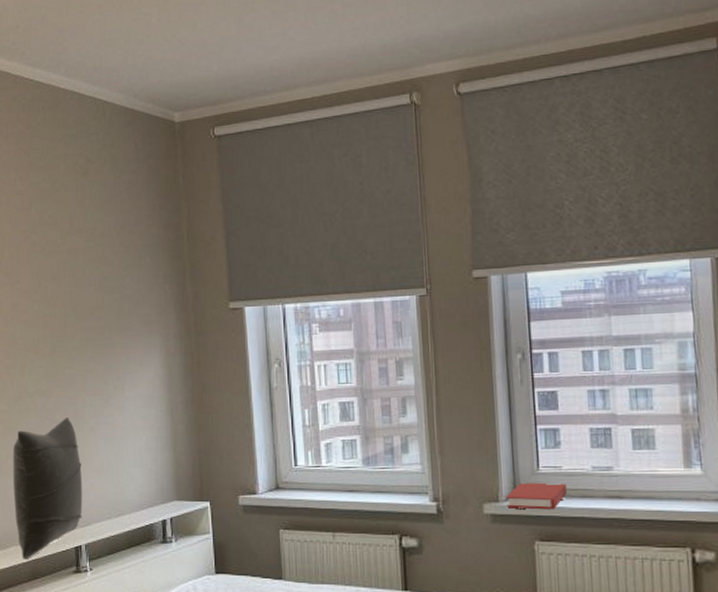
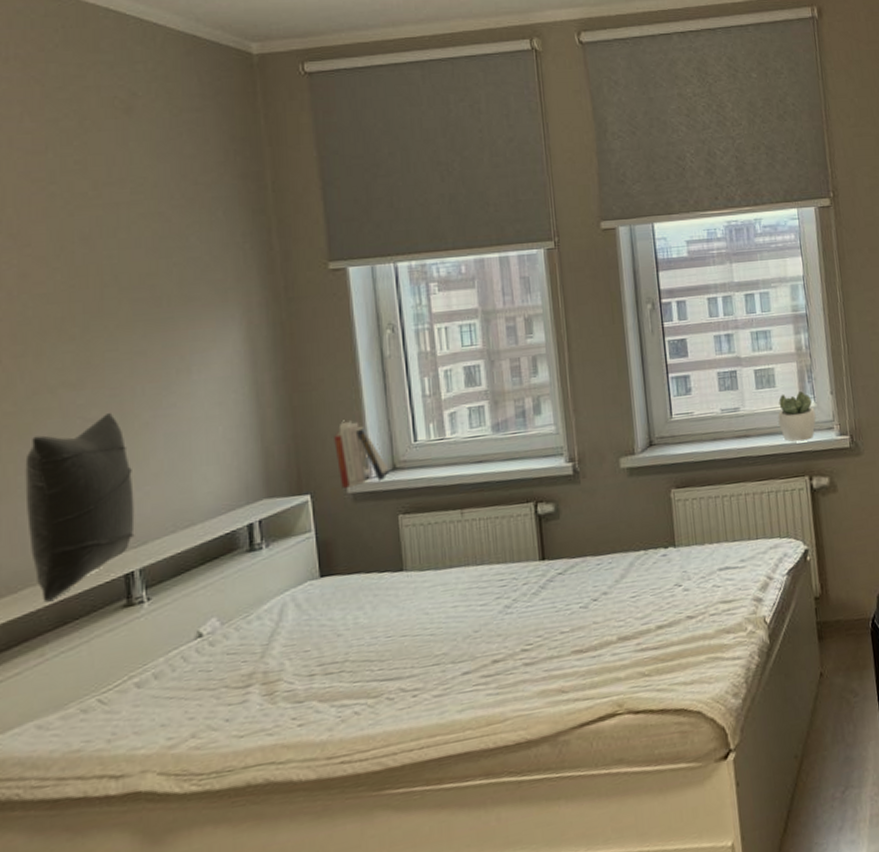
books: none [229,441,273,500] -> present [334,420,390,489]
book: present [506,482,568,510] -> none [642,428,700,460]
succulent plant: none [657,457,703,510] -> present [778,391,816,443]

